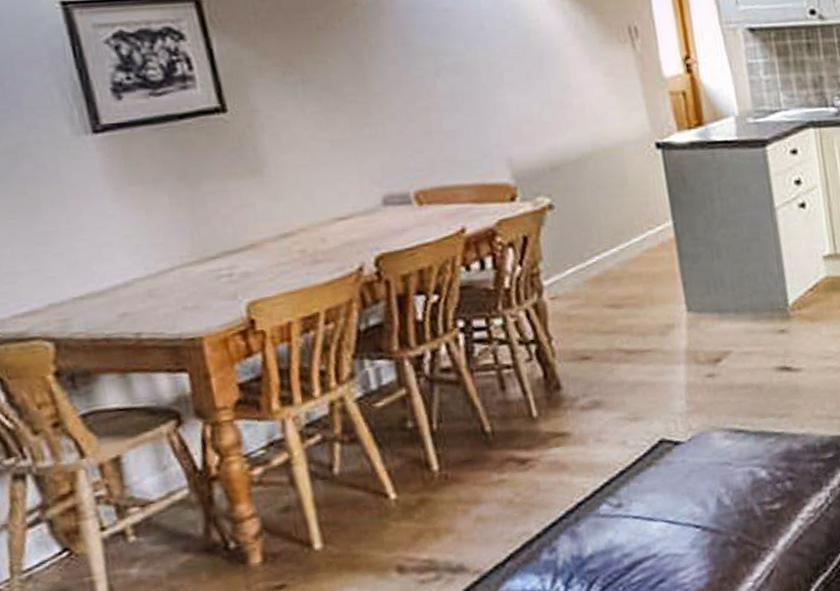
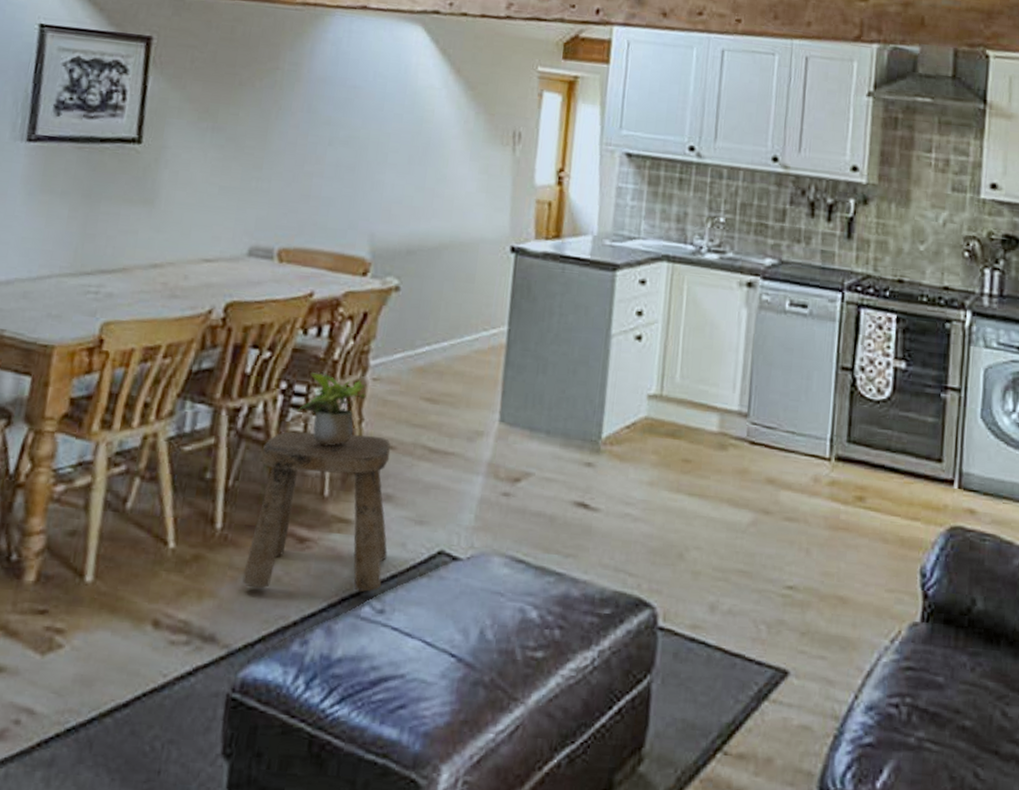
stool: none [458,351,613,515] -> present [242,431,391,592]
potted plant: none [482,301,549,372] -> present [297,371,366,447]

